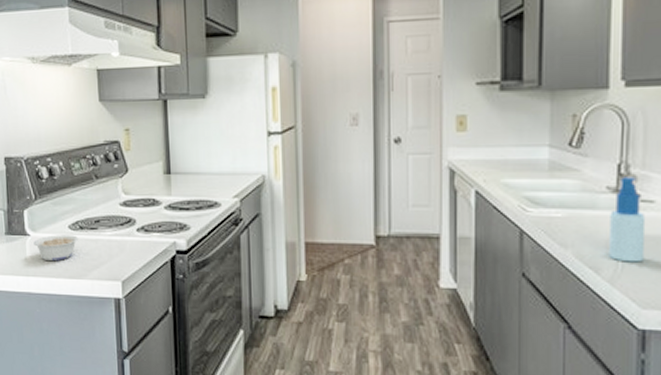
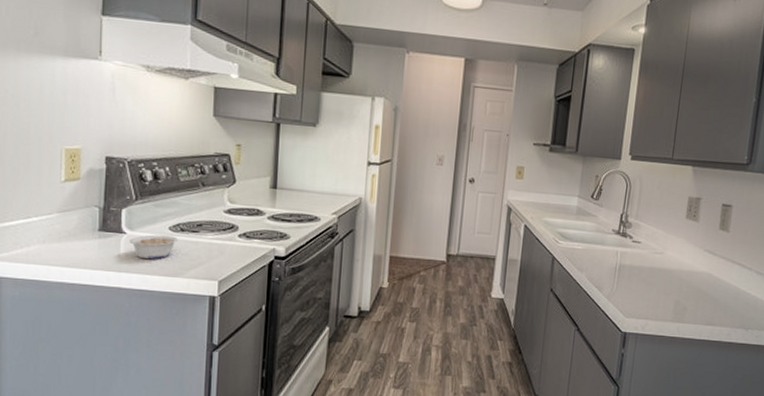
spray bottle: present [609,177,644,263] -> none [609,223,634,285]

